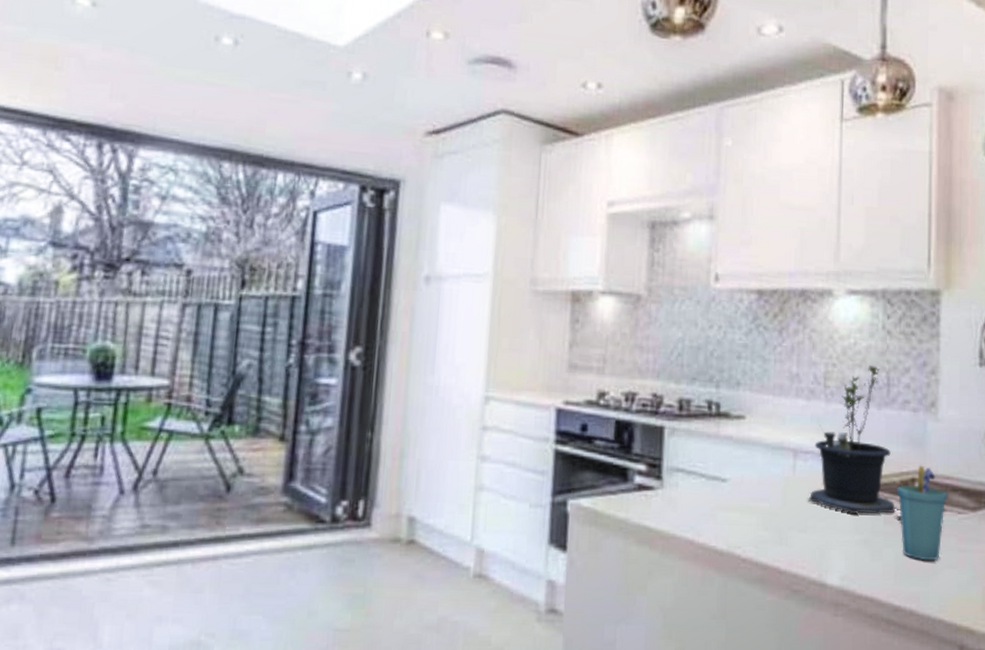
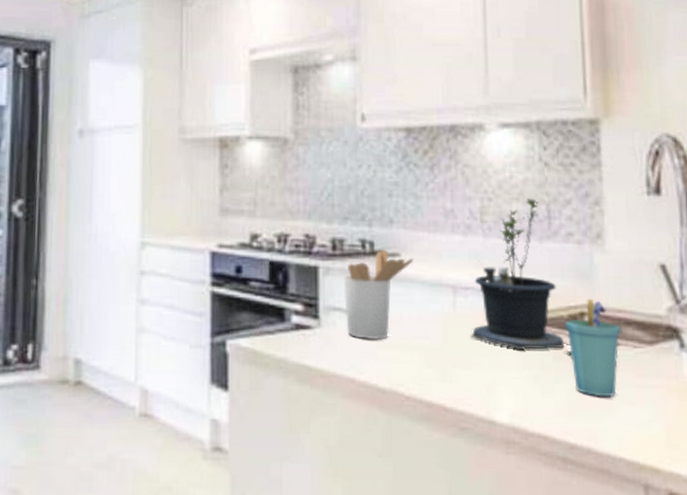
utensil holder: none [687,412,758,502] -> present [343,250,414,339]

